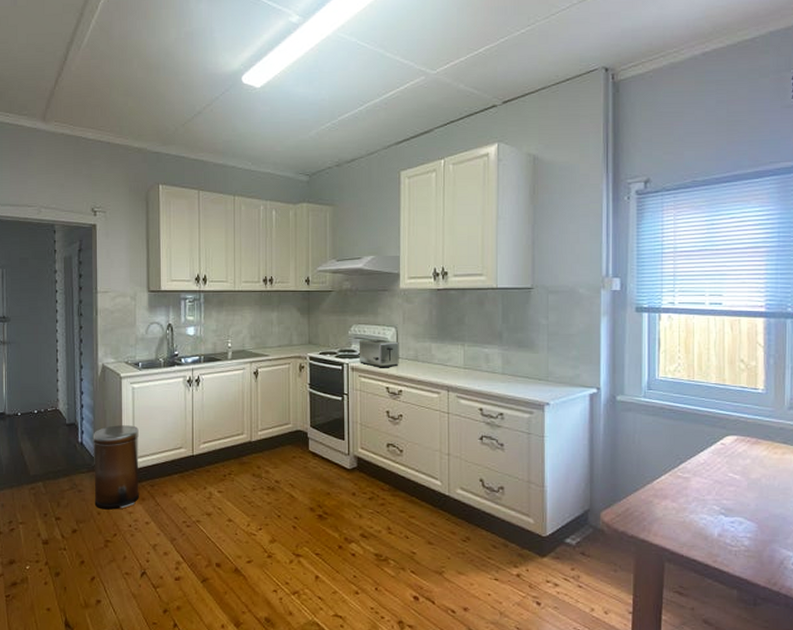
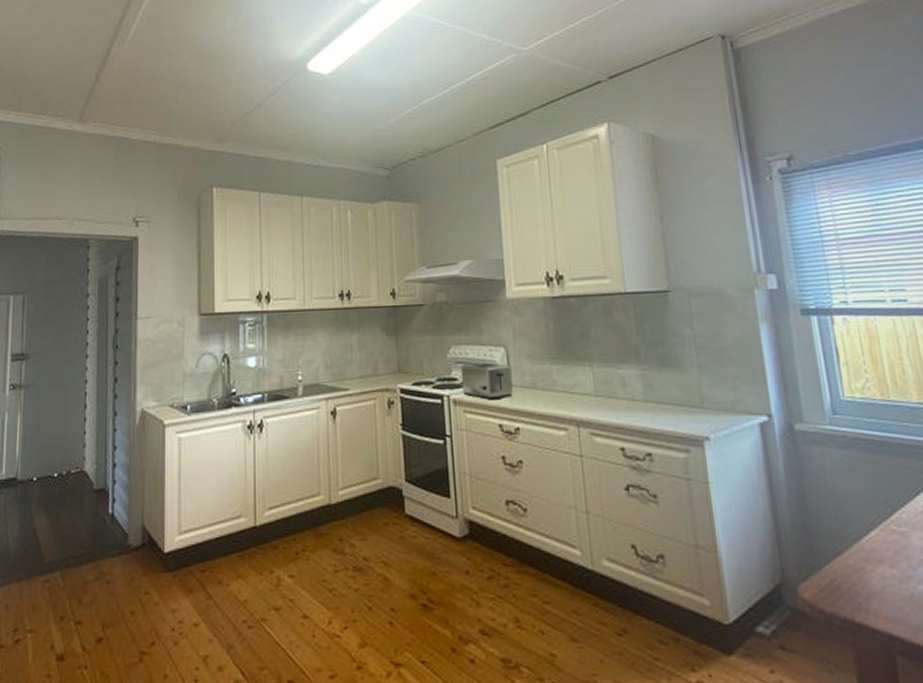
pedal bin: present [93,425,139,510] -> none [127,488,186,607]

